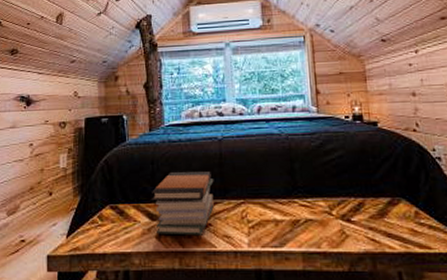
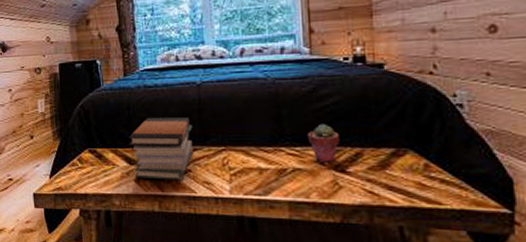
potted succulent: none [317,176,345,213] -> present [307,123,340,163]

